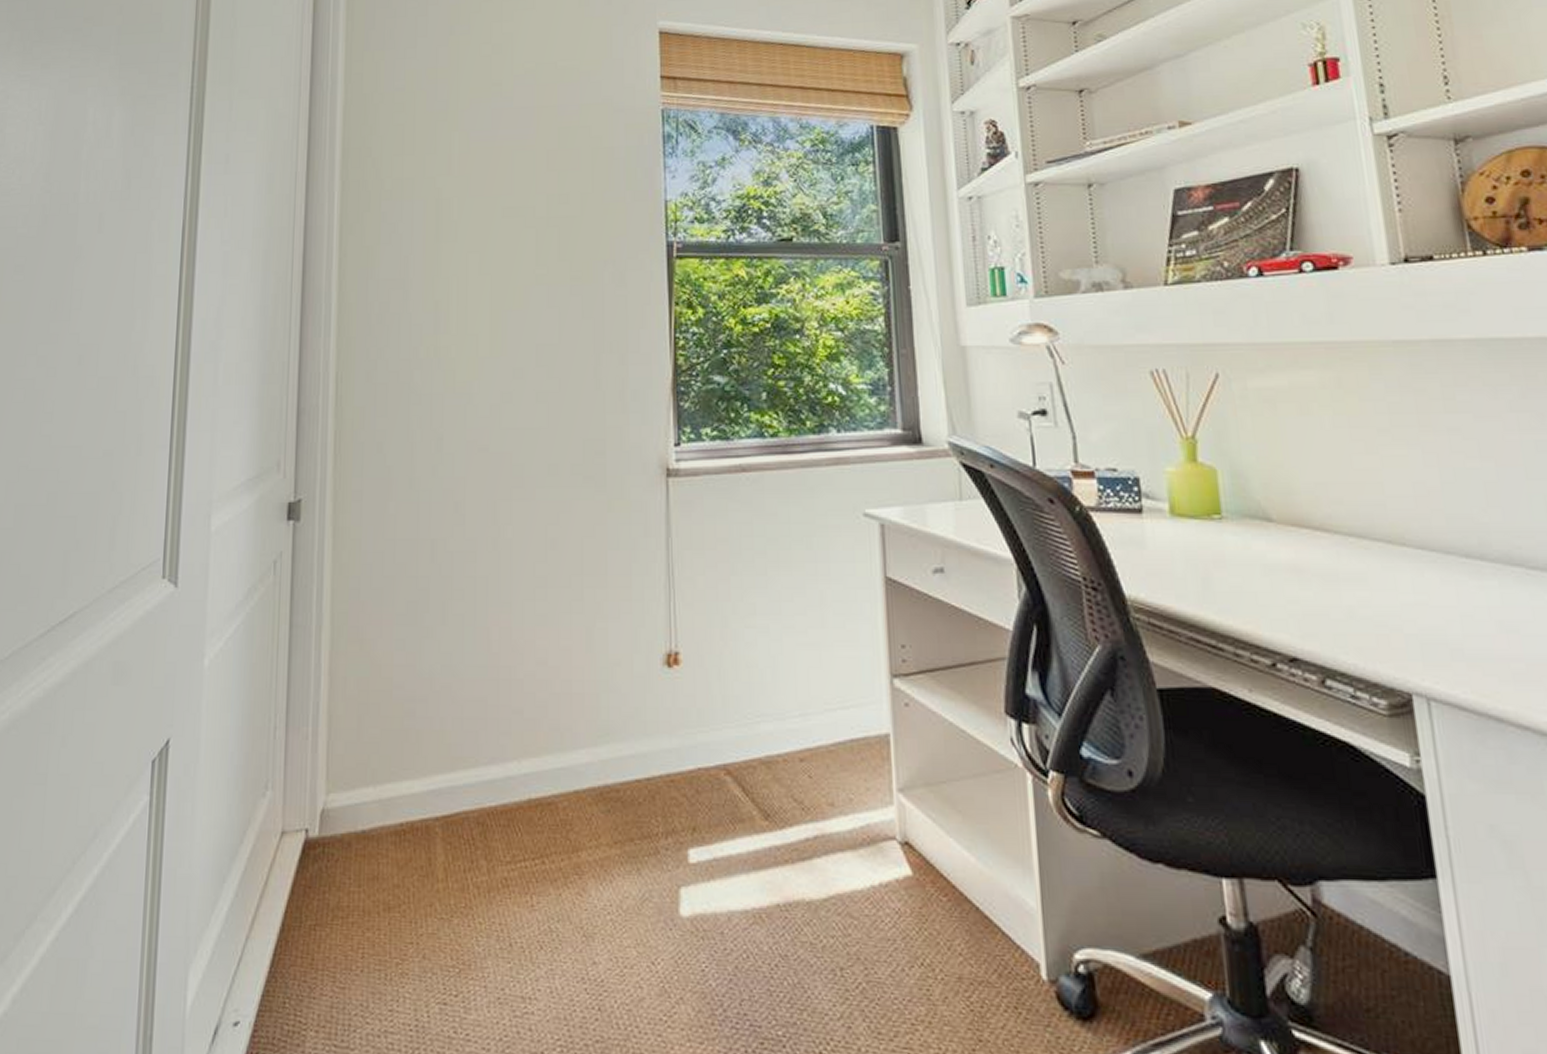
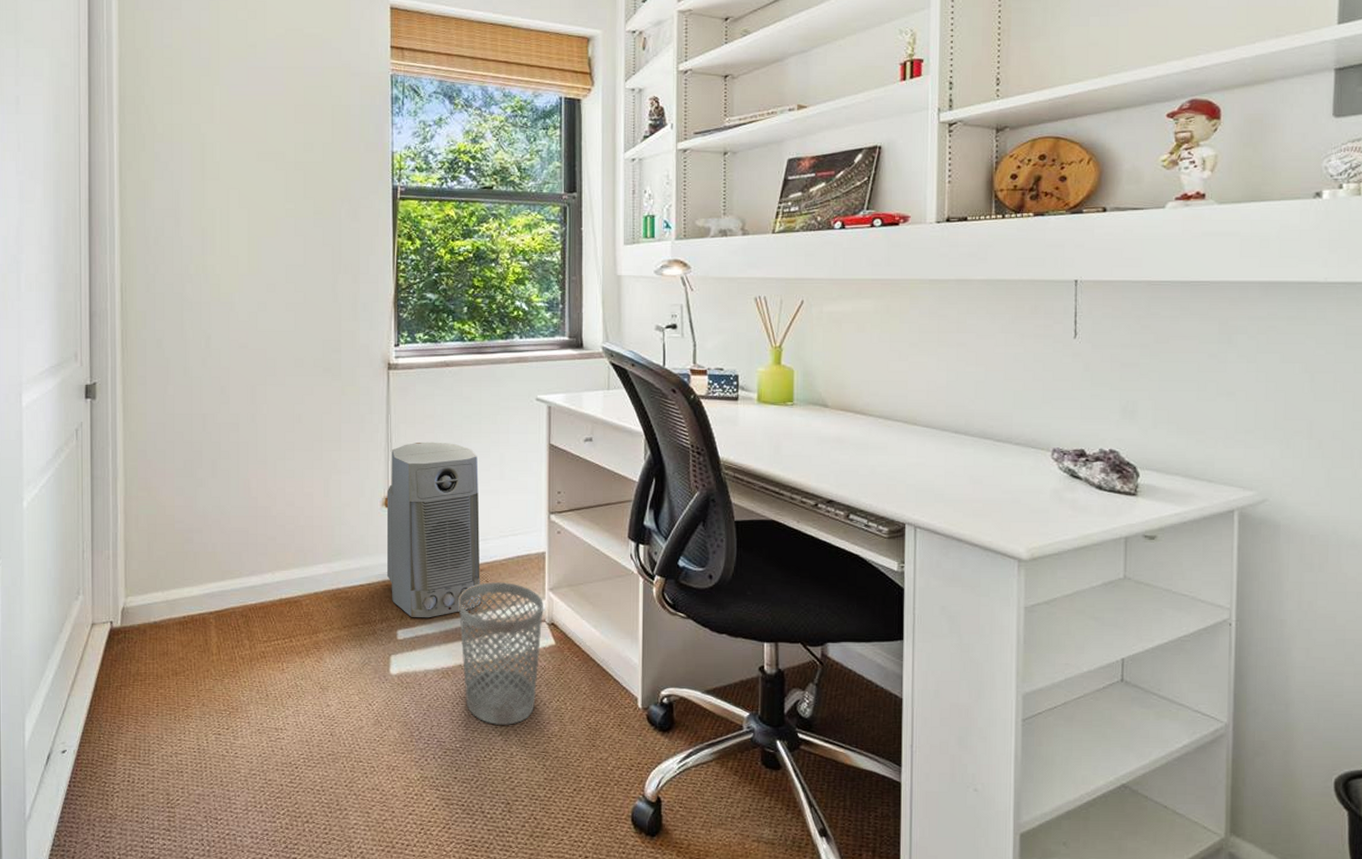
air purifier: none [669,575,804,832] -> present [386,442,482,618]
wastebasket: none [771,777,892,1003] -> present [458,581,543,726]

